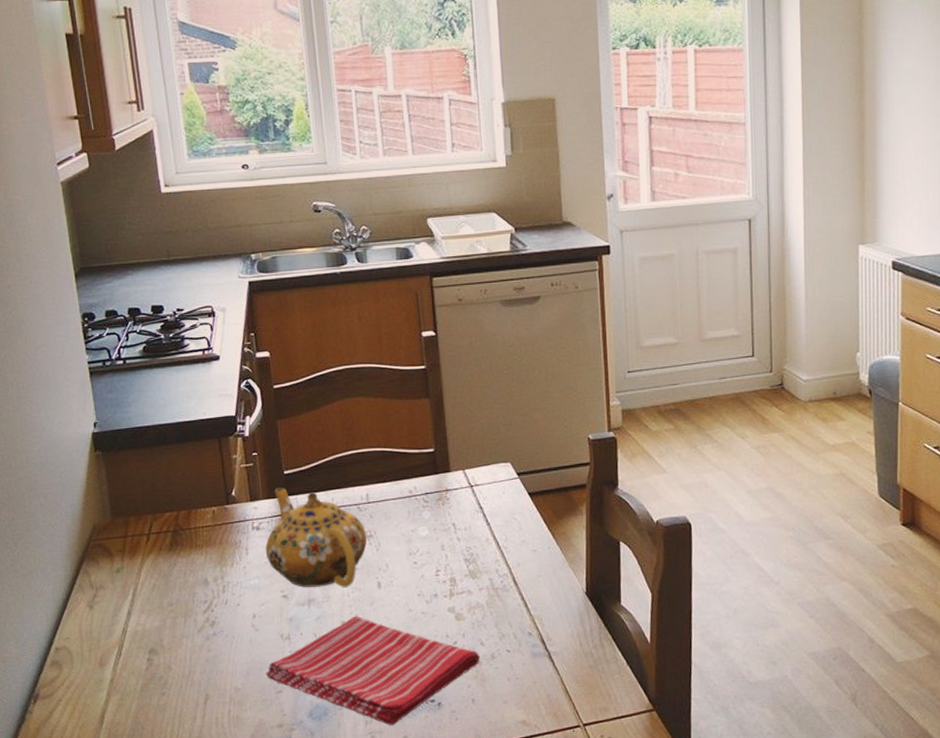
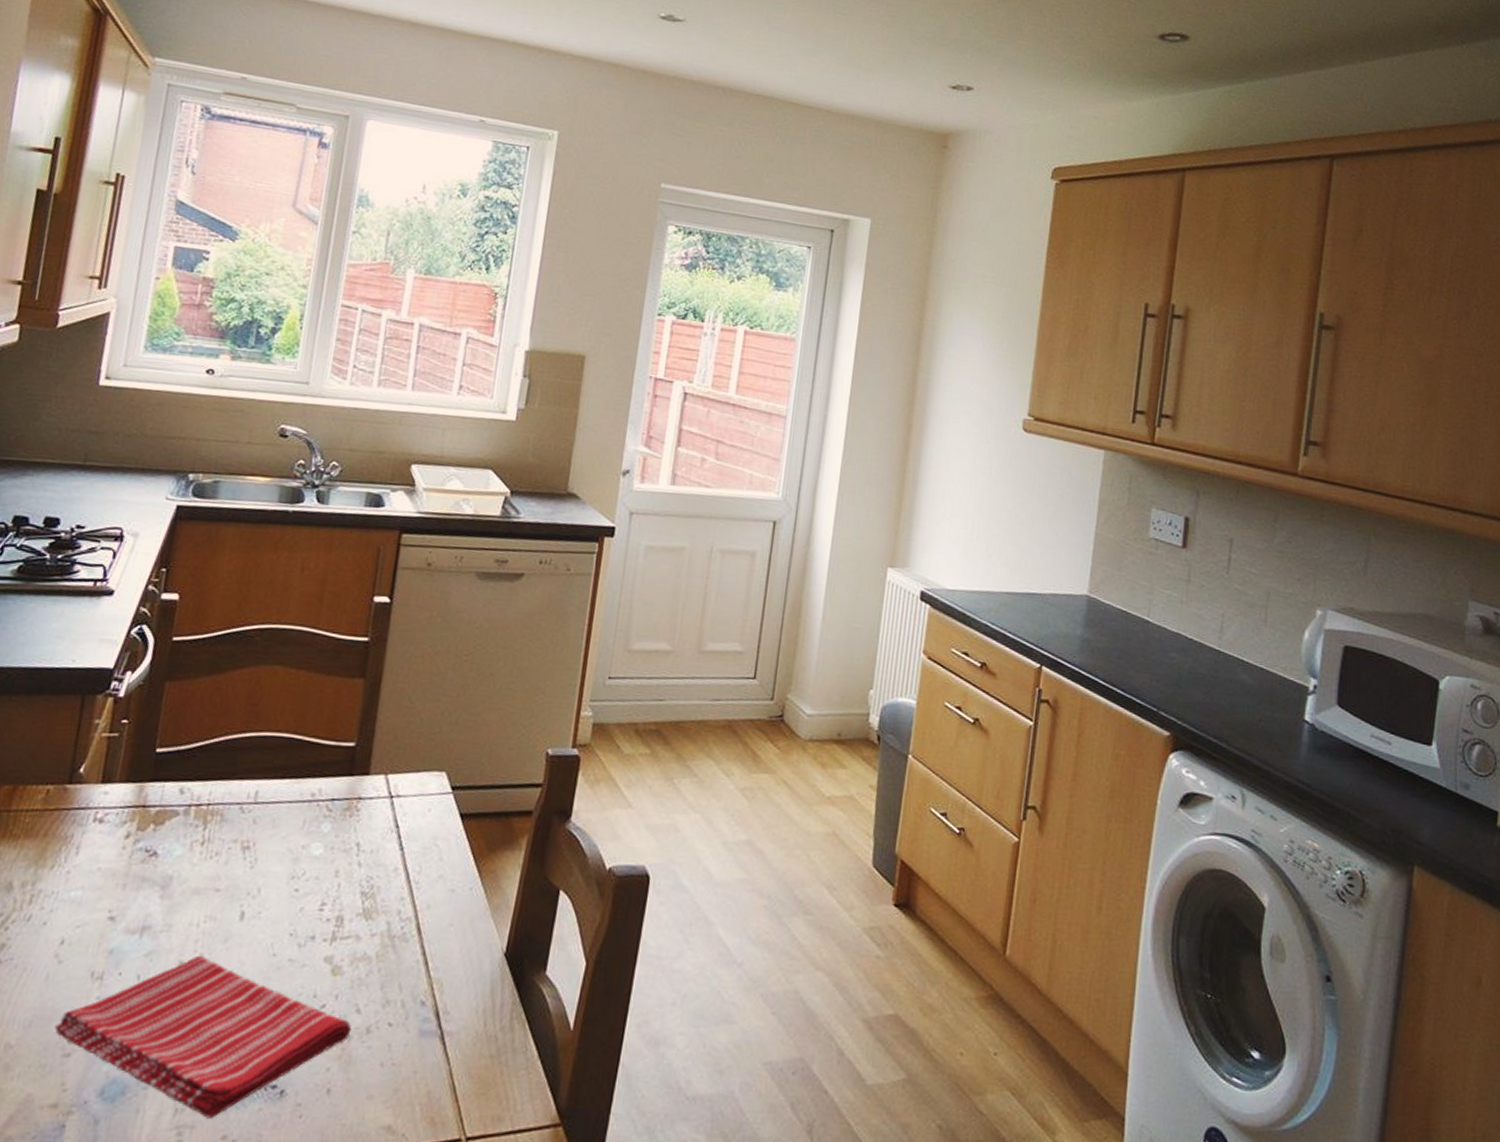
teapot: present [265,487,367,587] -> none [101,769,243,915]

